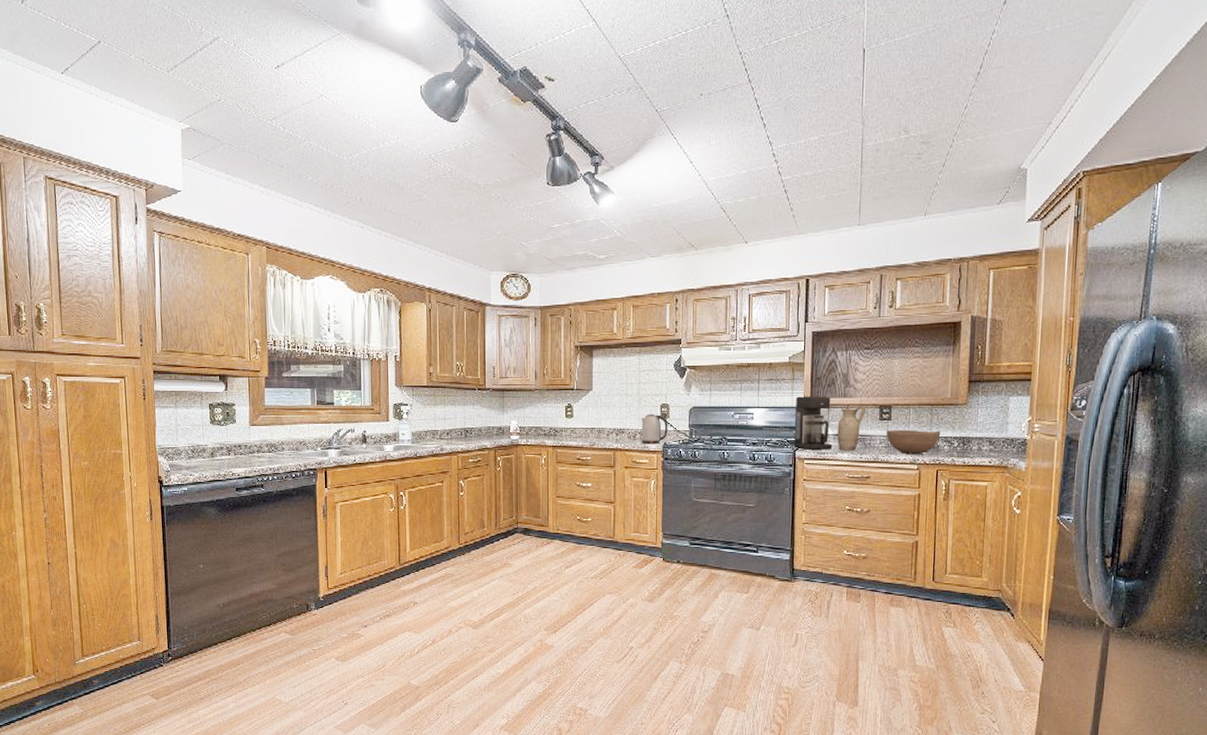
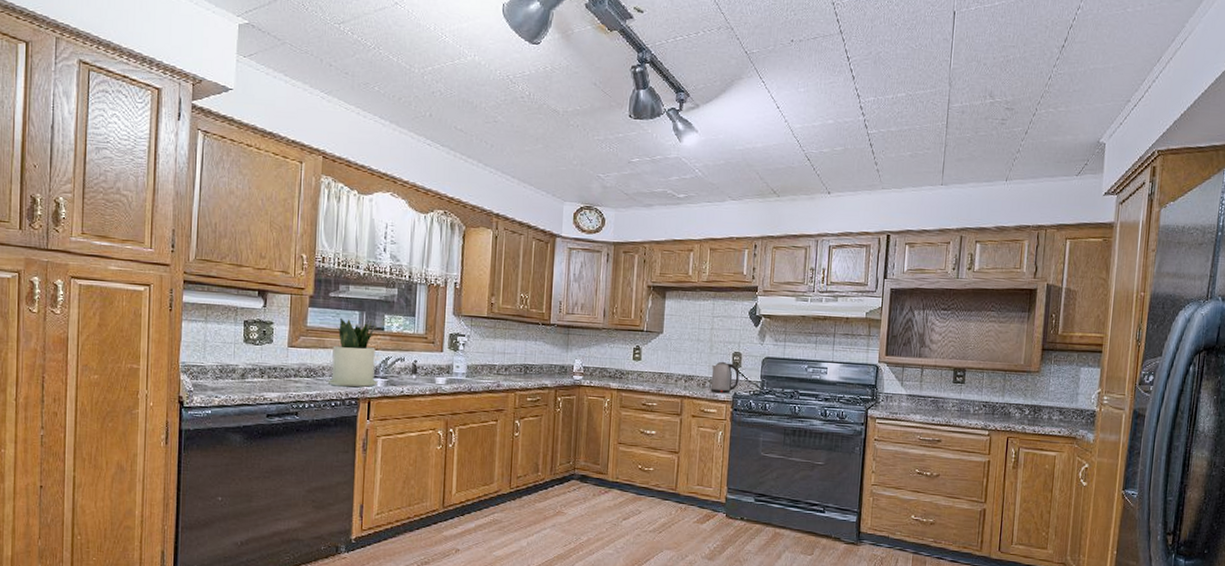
planter: none [286,395,333,459] -> present [326,317,379,388]
coffee maker: present [793,396,832,450] -> none [866,353,906,410]
ceramic jug: present [837,405,867,451] -> none [910,366,941,413]
bowl: present [886,429,941,455] -> none [959,393,1013,421]

